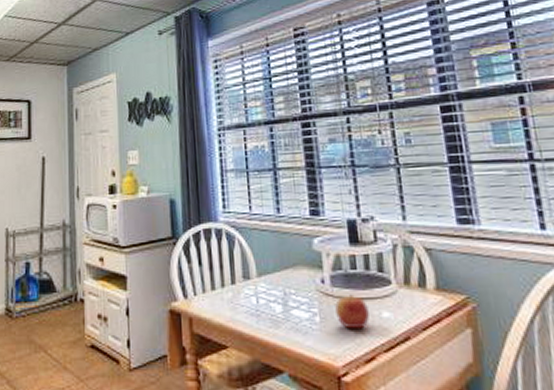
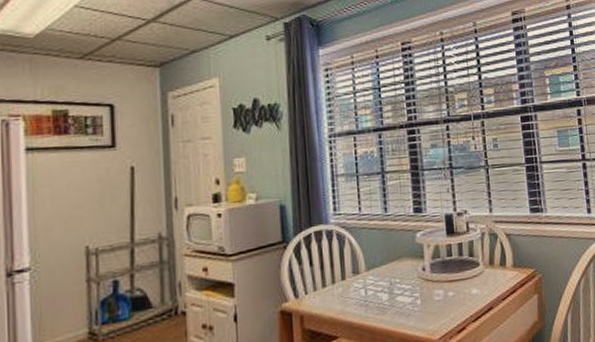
apple: present [334,294,369,329] -> none [433,278,462,307]

